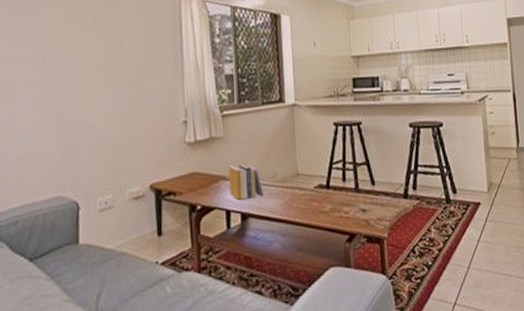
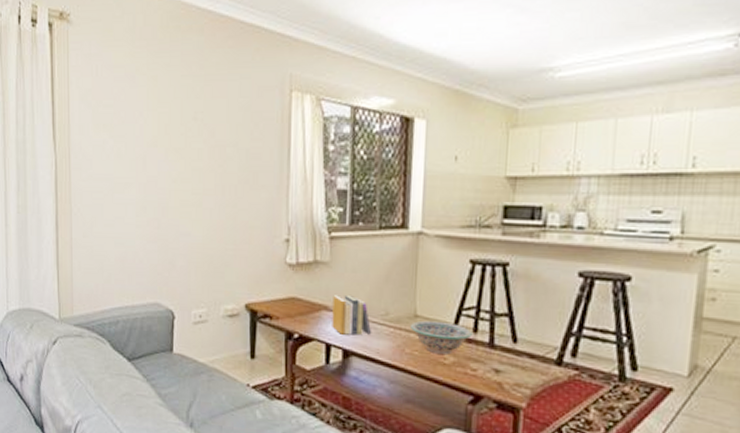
decorative bowl: none [294,176,342,205] -> present [409,320,472,356]

